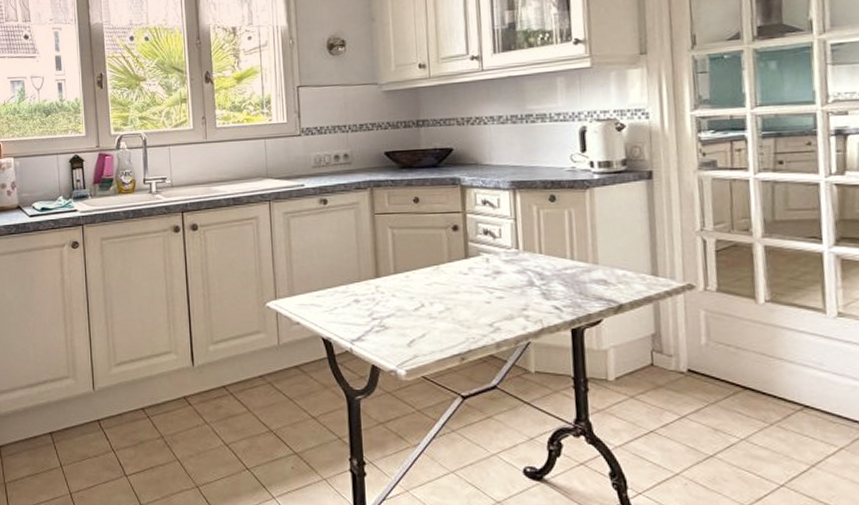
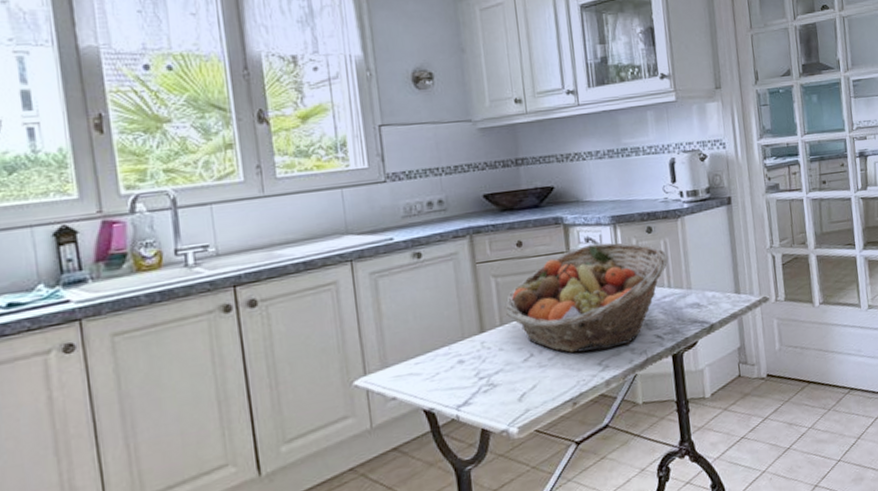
fruit basket: none [399,207,573,312] -> present [504,242,668,353]

